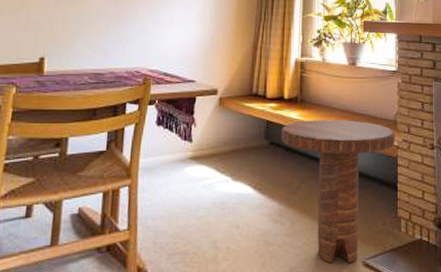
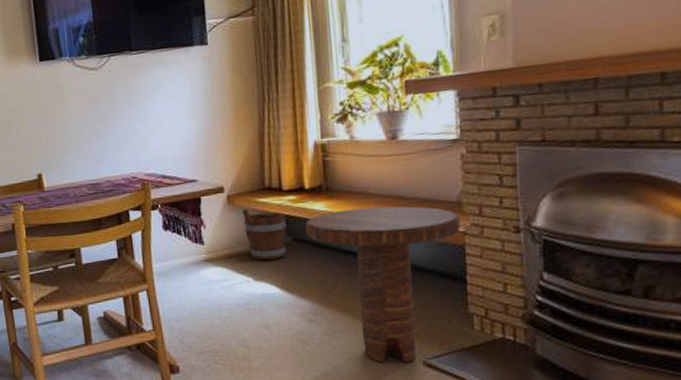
bucket: none [230,111,266,161] -> present [242,208,287,261]

